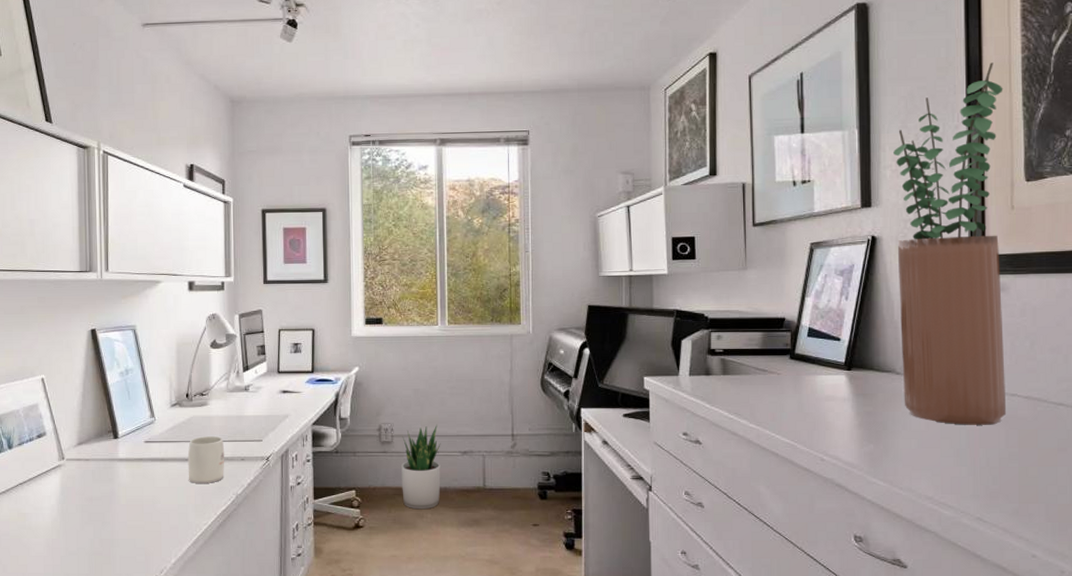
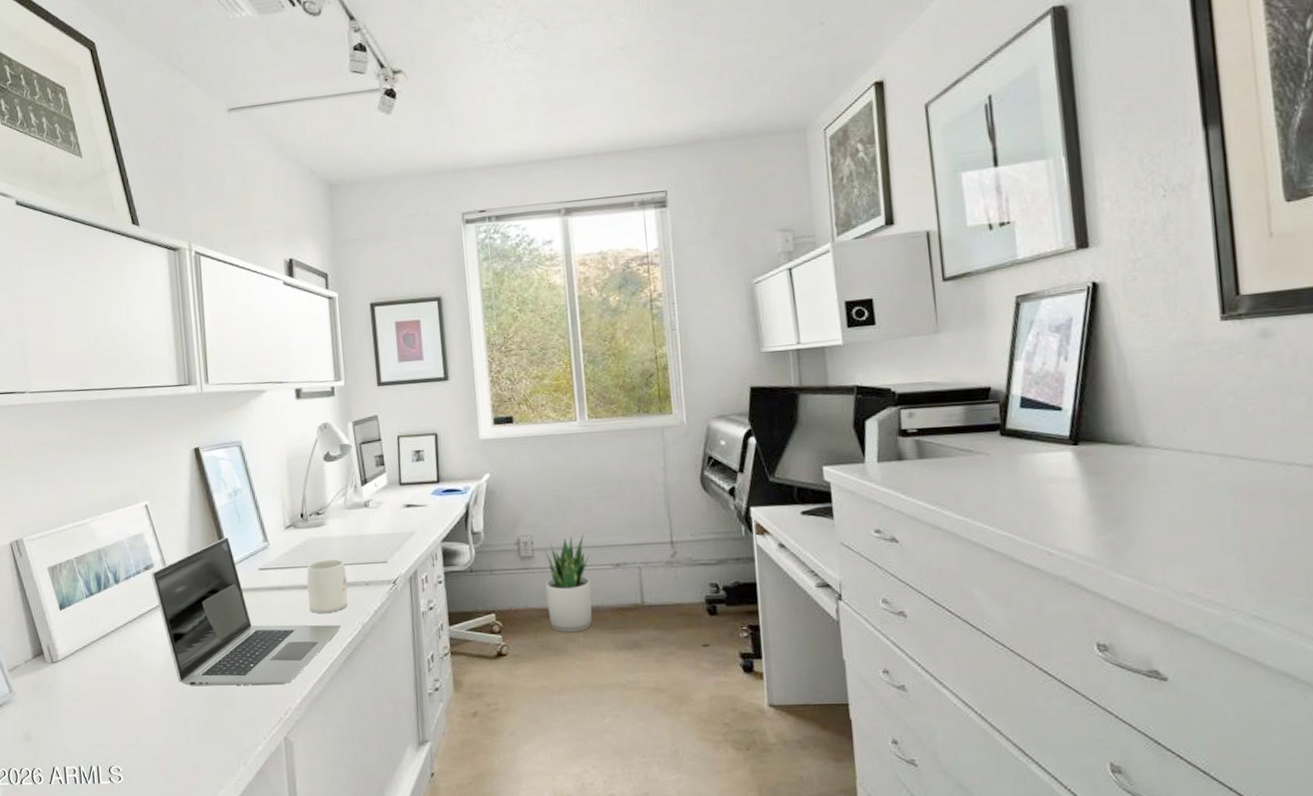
laptop: none [43,411,217,546] -> present [151,536,342,687]
vase: present [892,62,1007,425] -> none [1111,61,1283,504]

